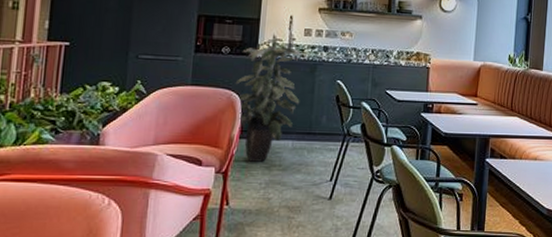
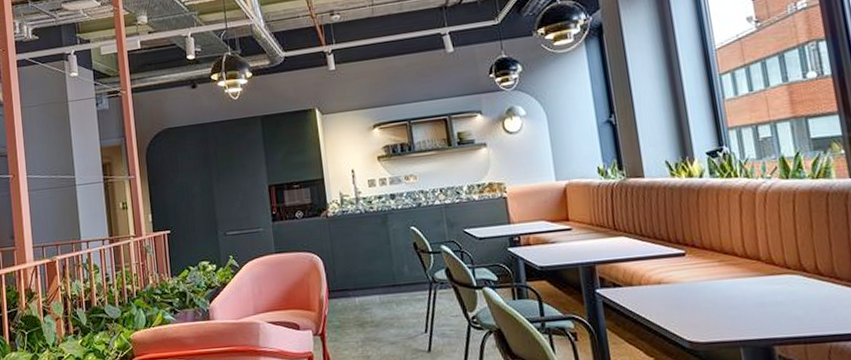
indoor plant: present [235,39,301,162] -> none [313,196,379,321]

